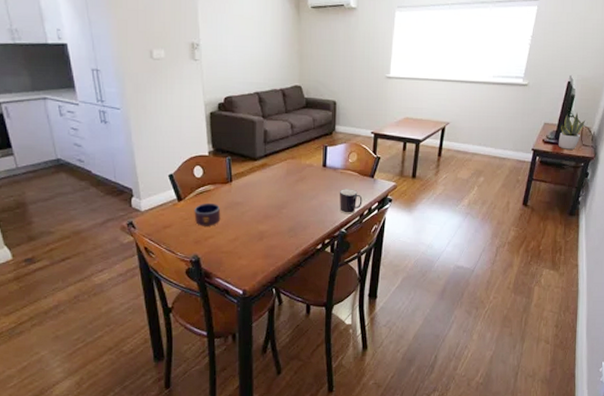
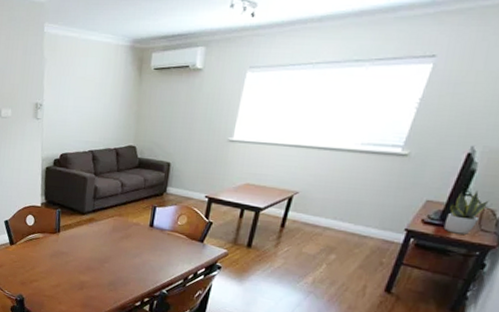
mug: present [194,202,221,226] -> none [22,249,47,271]
mug: present [339,189,363,214] -> none [163,250,189,277]

